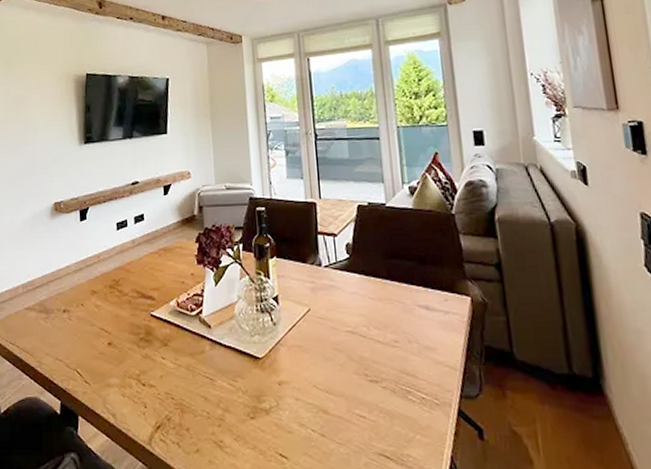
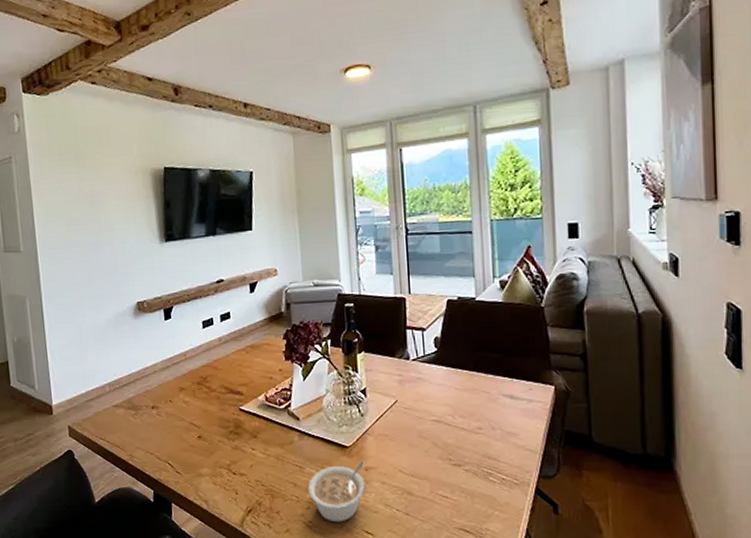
legume: none [218,375,279,443] -> present [307,462,366,523]

